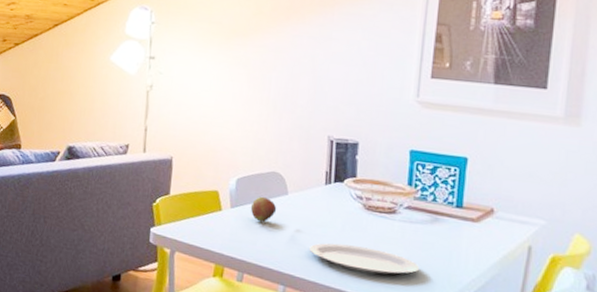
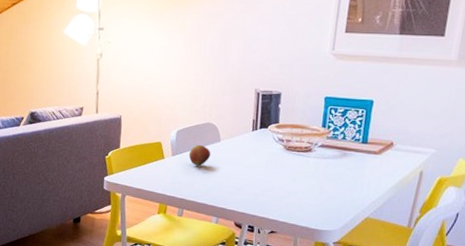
plate: present [309,243,419,275] -> none [238,179,329,202]

